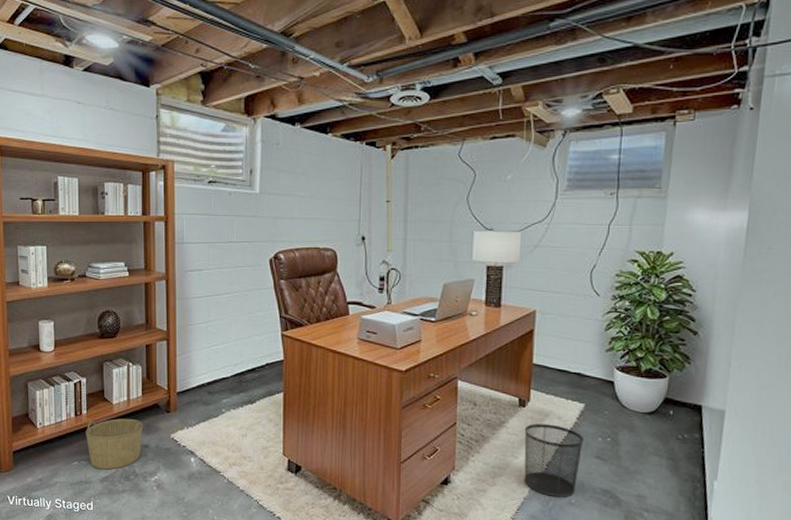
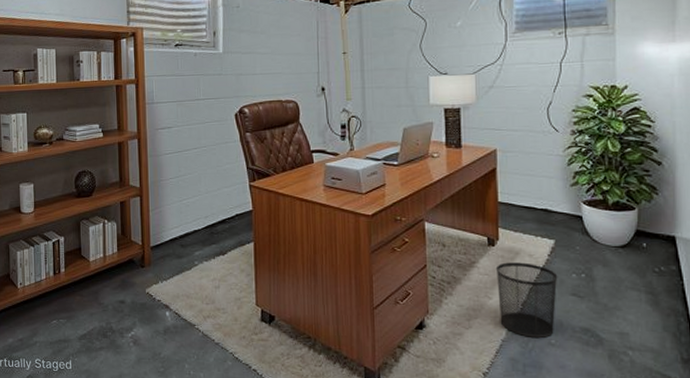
basket: present [86,418,143,470] -> none [64,274,119,327]

